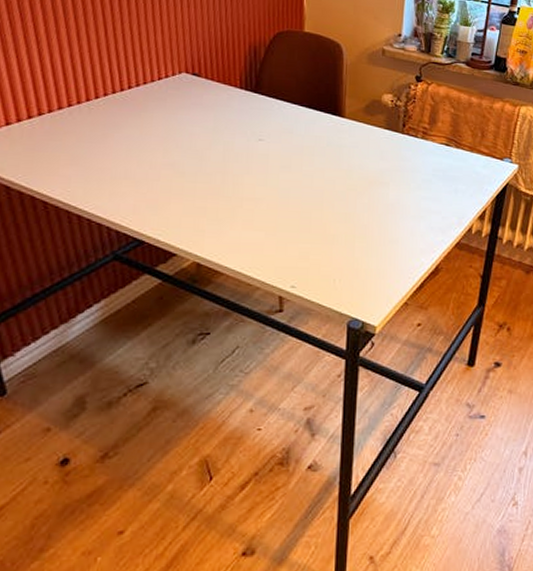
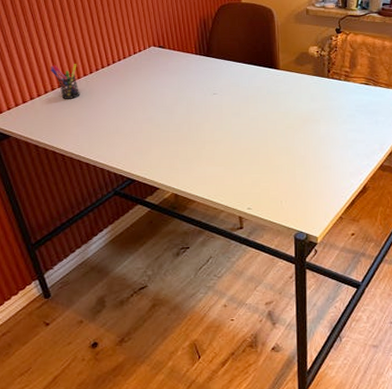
pen holder: none [39,81,79,129] -> present [50,64,80,99]

